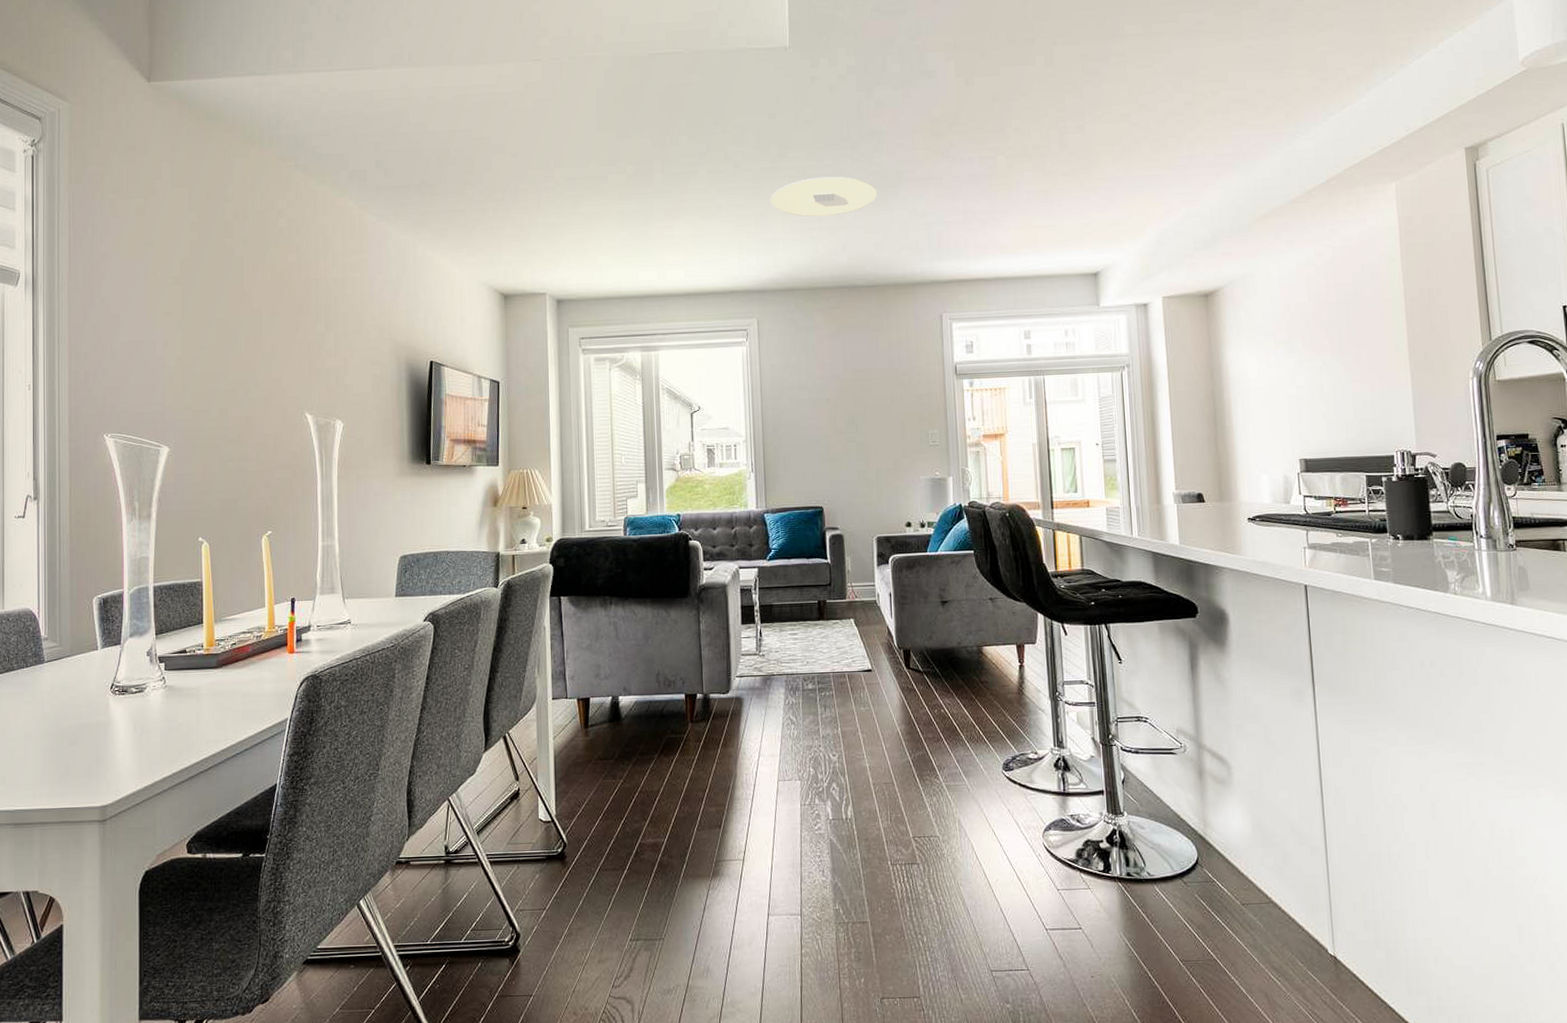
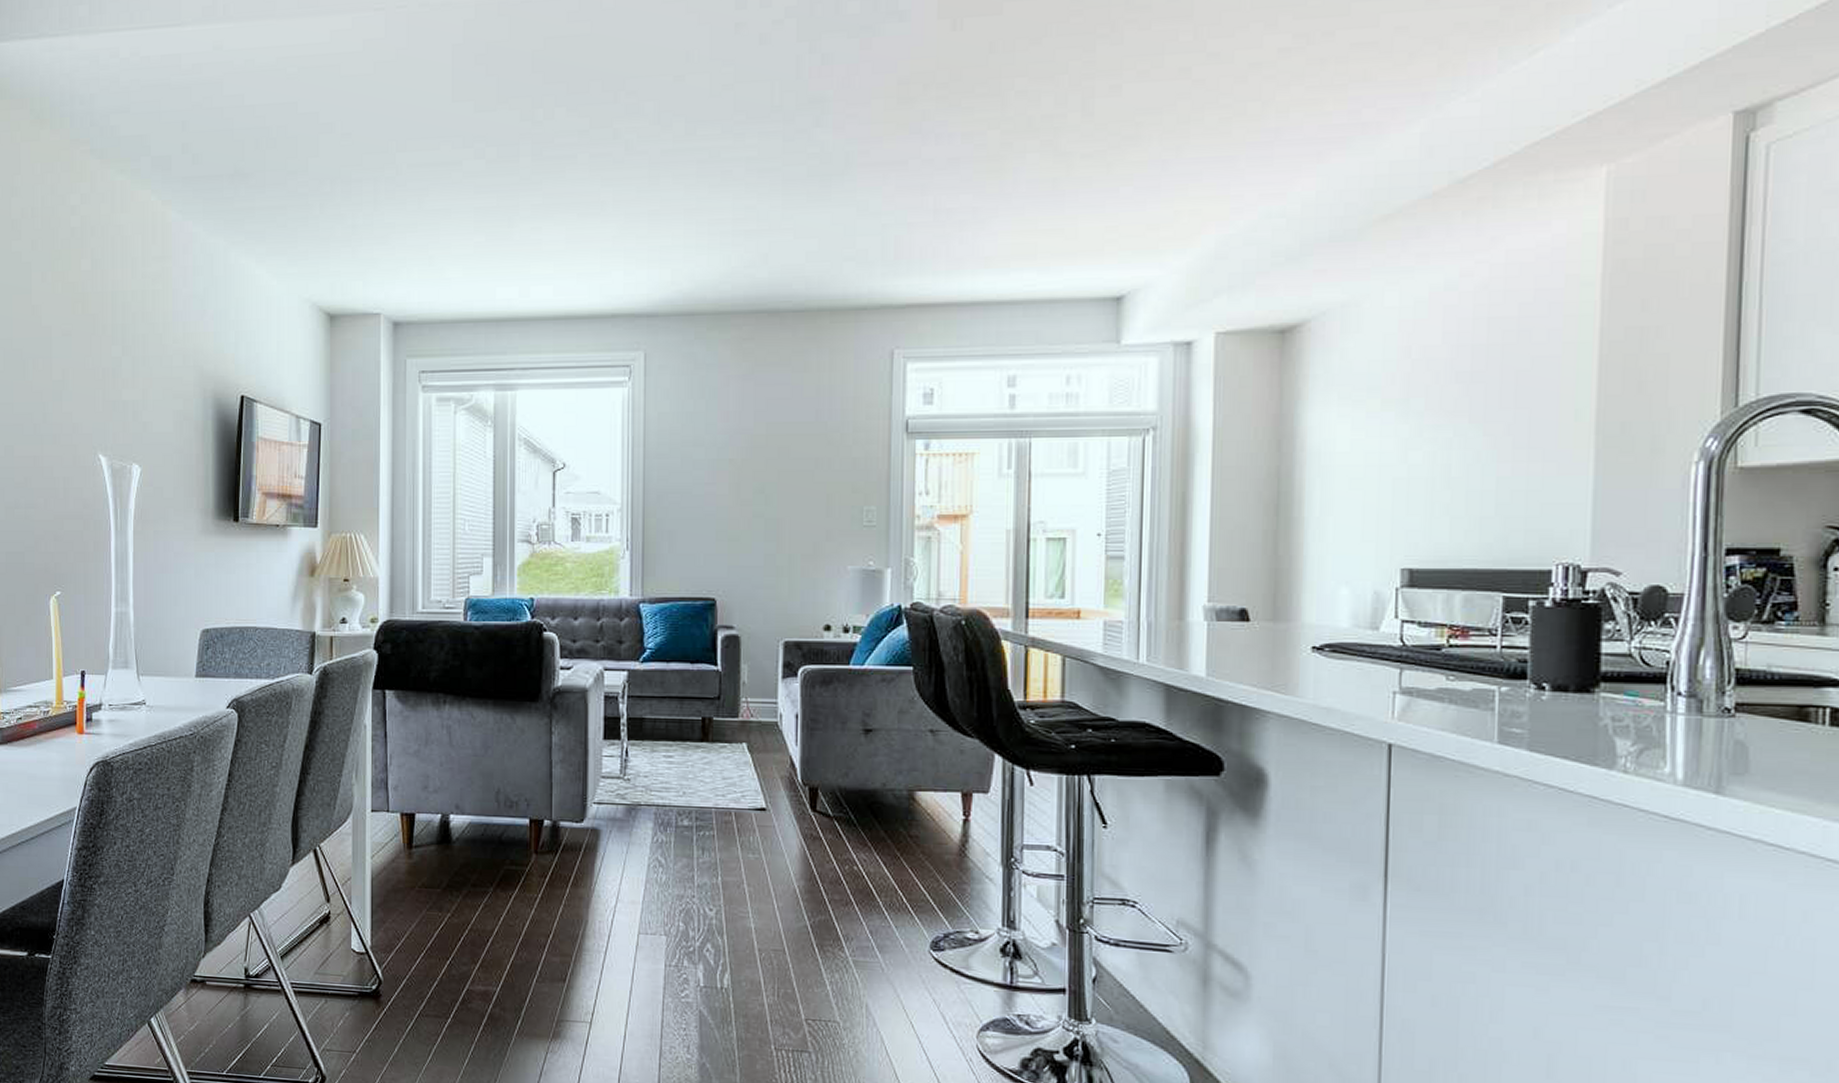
ceiling light: present [770,176,878,217] -> none [670,160,816,217]

